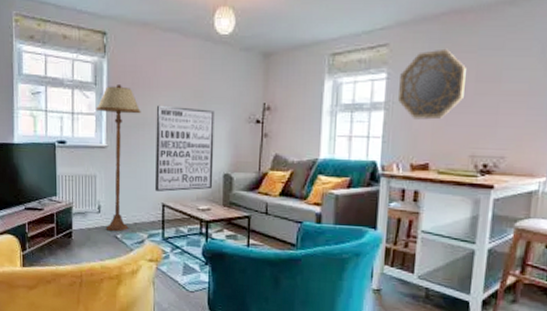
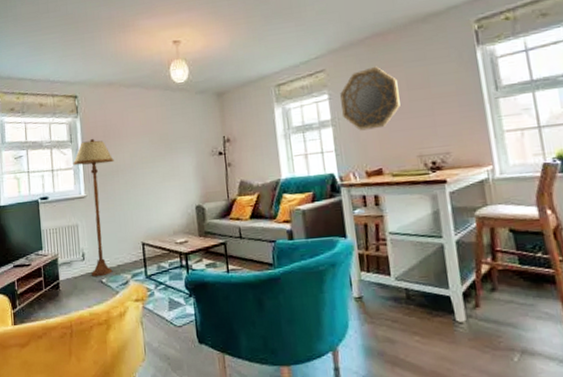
wall art: present [155,105,215,192] -> none [127,149,186,231]

